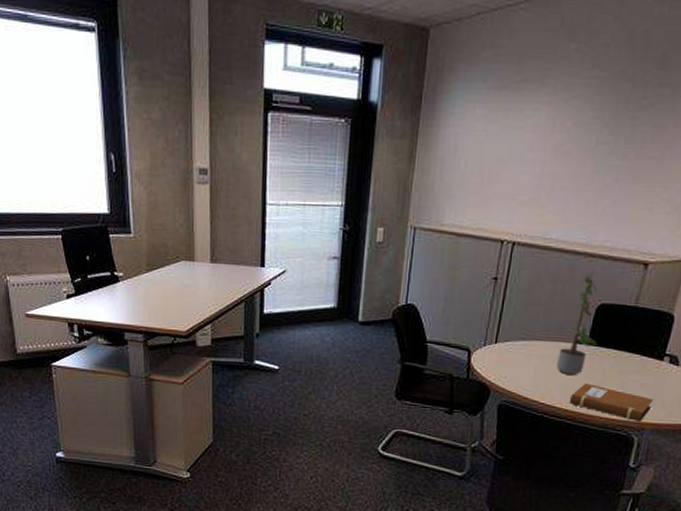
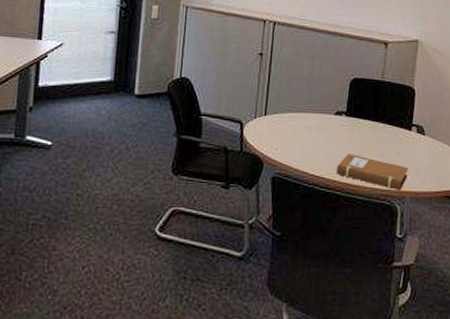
potted plant: present [556,270,599,375] -> none [321,48,356,145]

